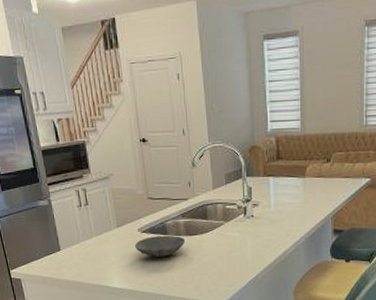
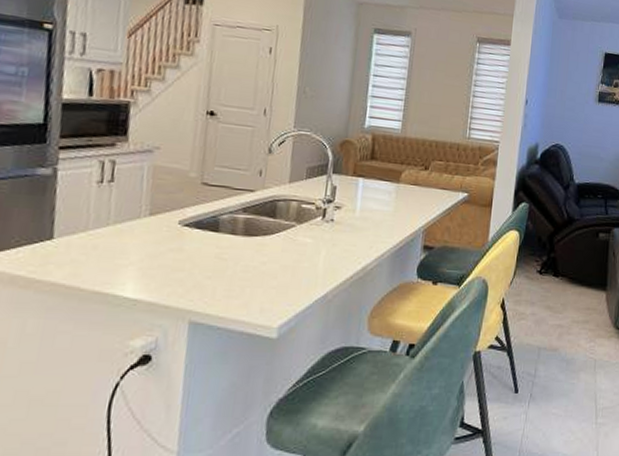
bowl: present [135,235,186,257] -> none [169,231,242,261]

